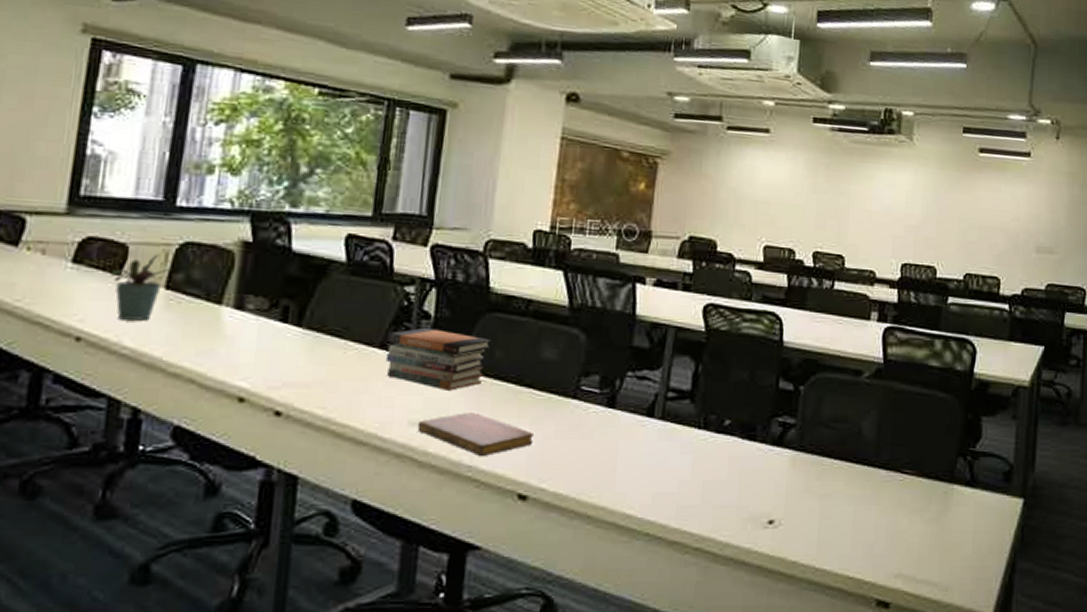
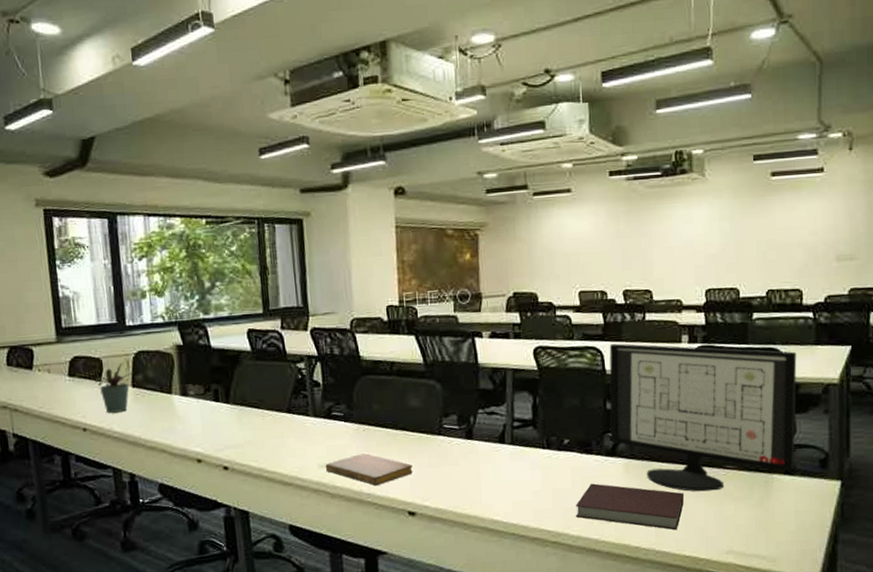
book stack: present [385,327,492,391] -> none [292,393,369,439]
notebook: none [726,477,855,544] -> present [575,483,685,530]
computer monitor: none [778,311,989,499] -> present [609,343,797,492]

